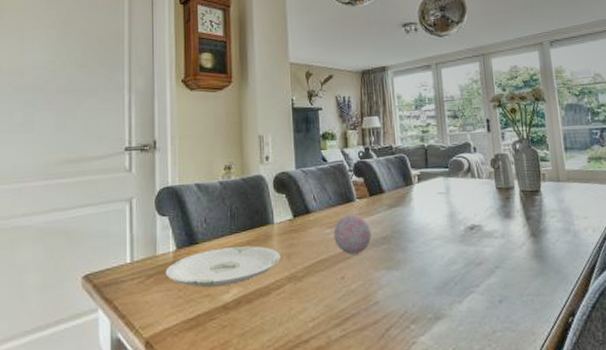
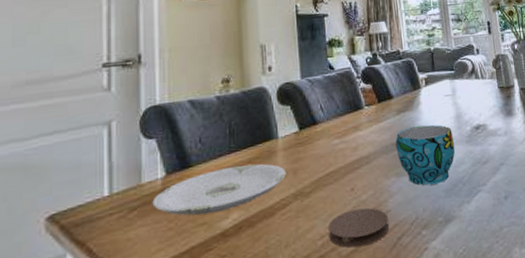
coaster: none [319,296,377,333] -> present [328,207,389,248]
decorative ball: present [333,214,372,255] -> none [342,122,381,164]
cup: none [386,221,448,281] -> present [395,124,456,186]

